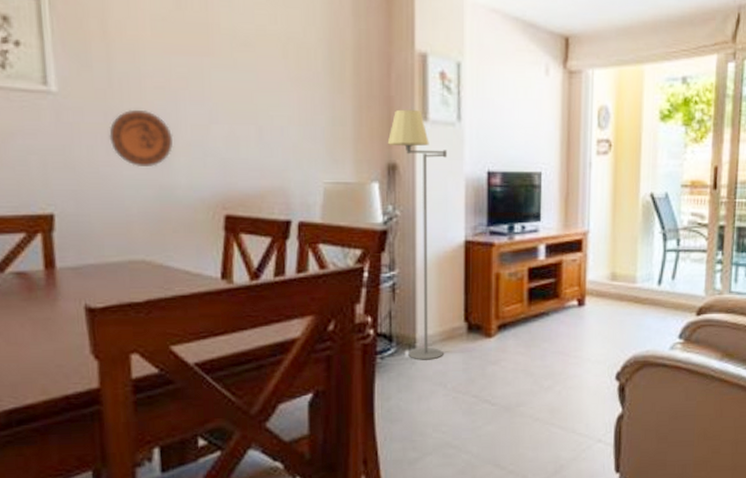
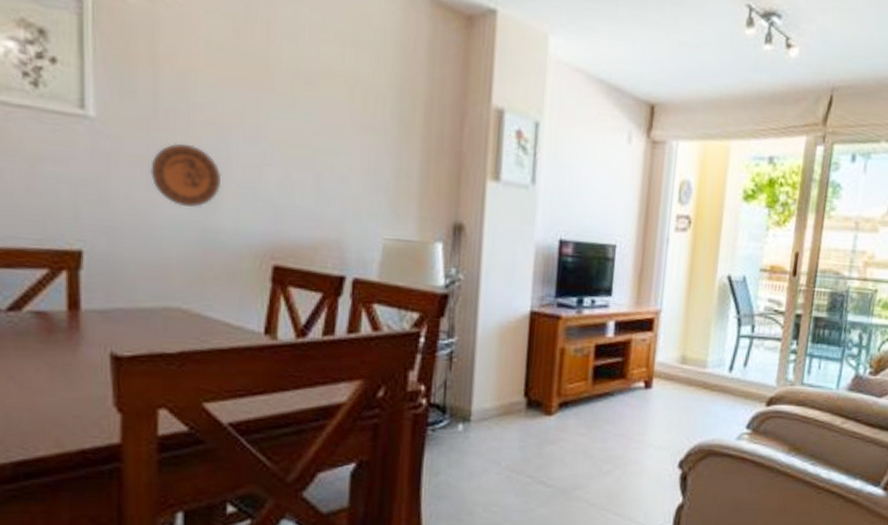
floor lamp: present [387,109,448,360] -> none [455,166,519,435]

